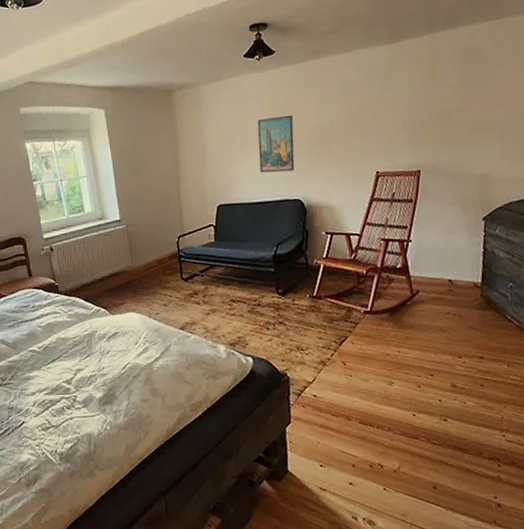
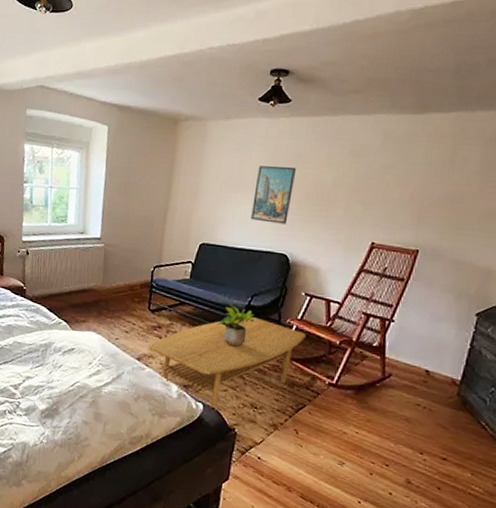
coffee table: none [189,265,334,361] -> present [148,317,306,411]
potted plant: none [248,257,283,297] -> present [216,304,255,347]

